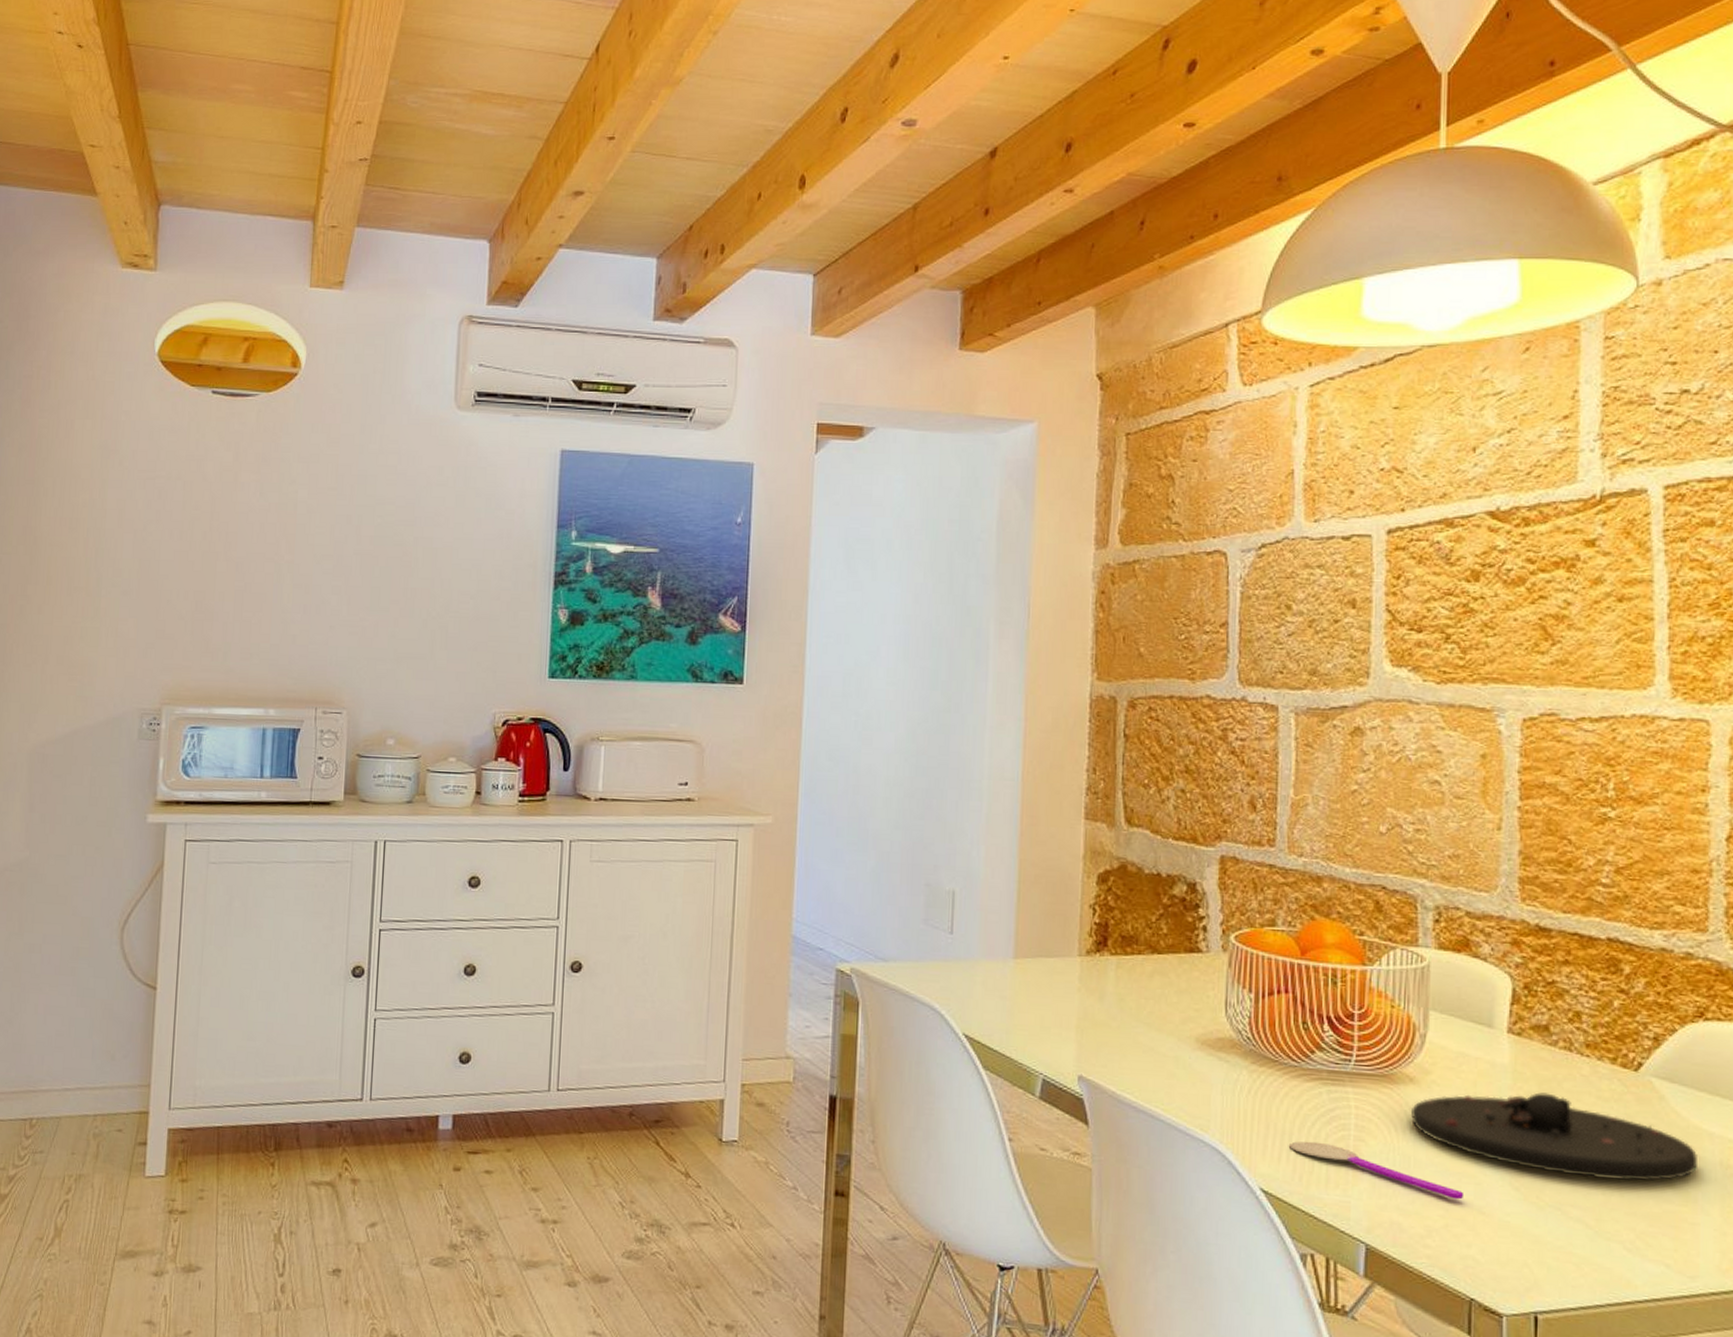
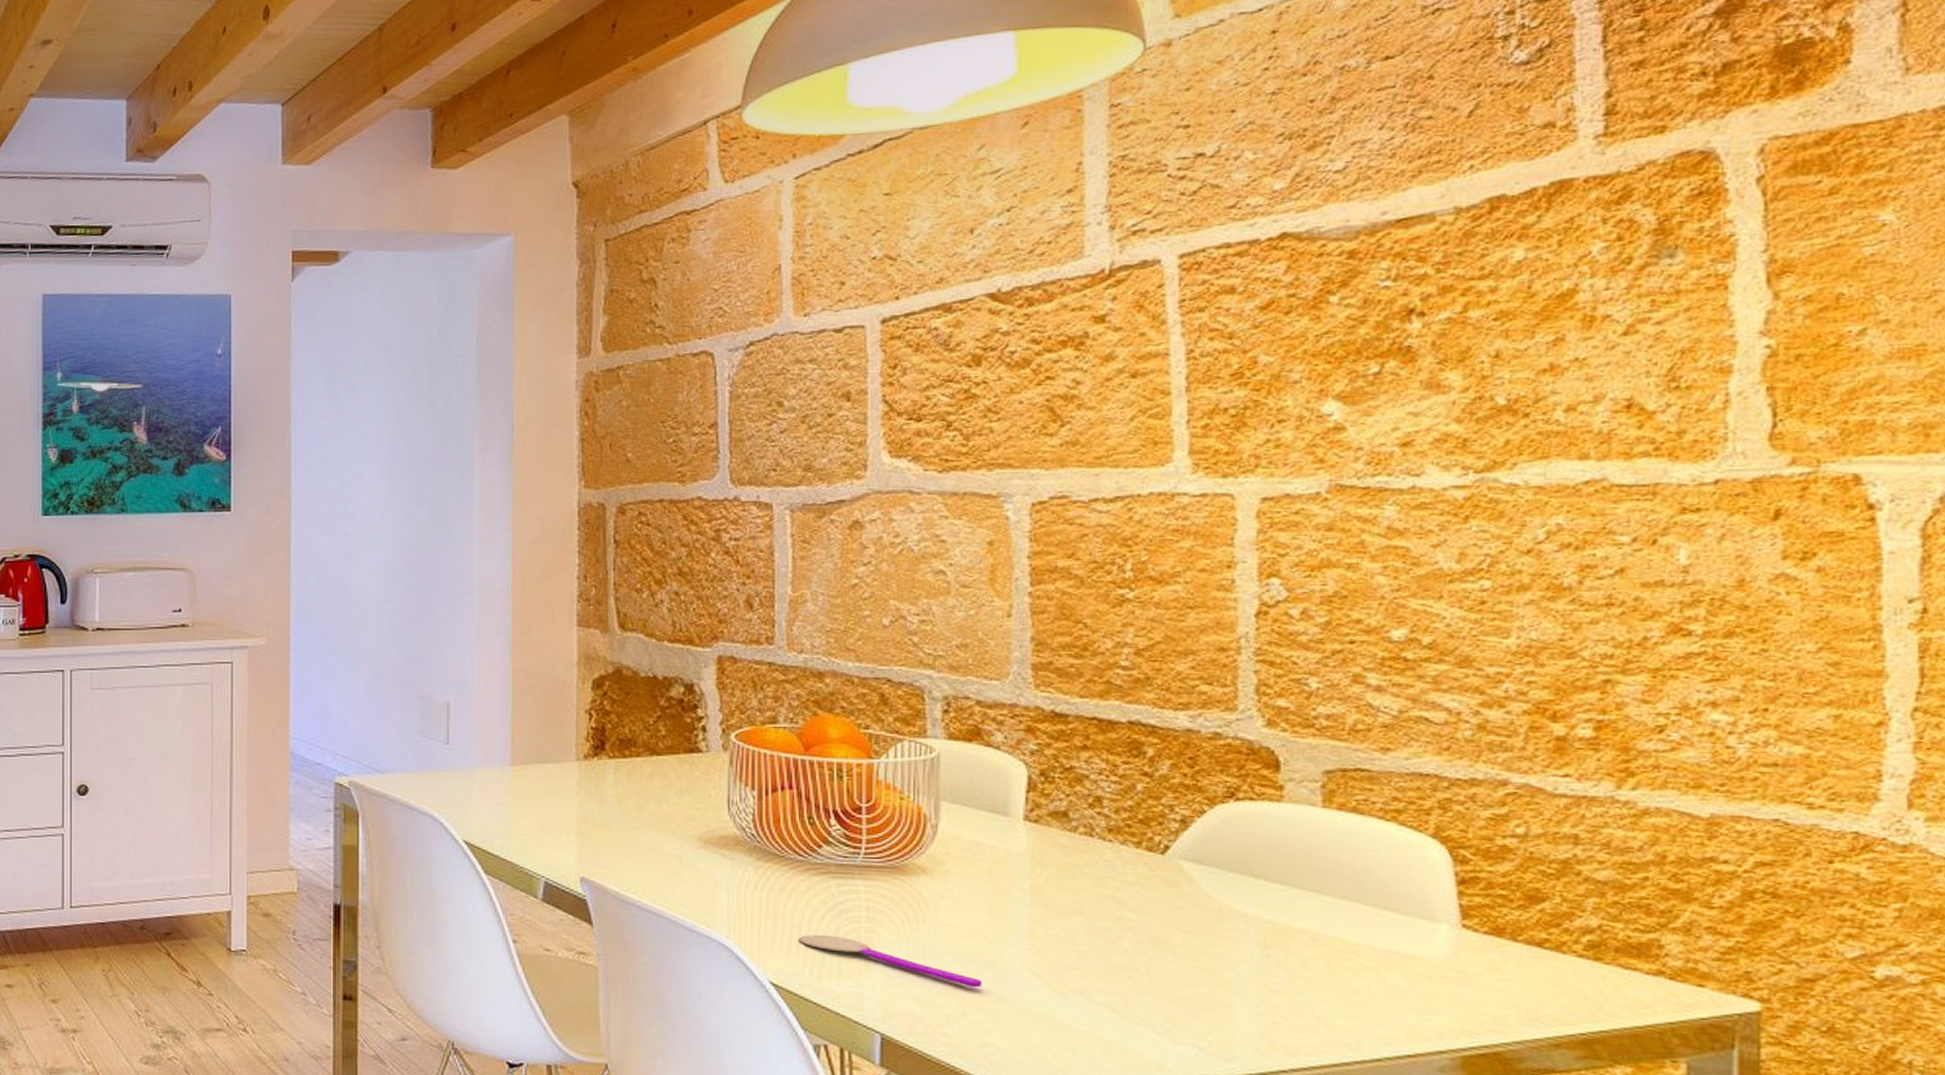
plate: present [1411,1092,1697,1181] -> none [925,879,1231,965]

